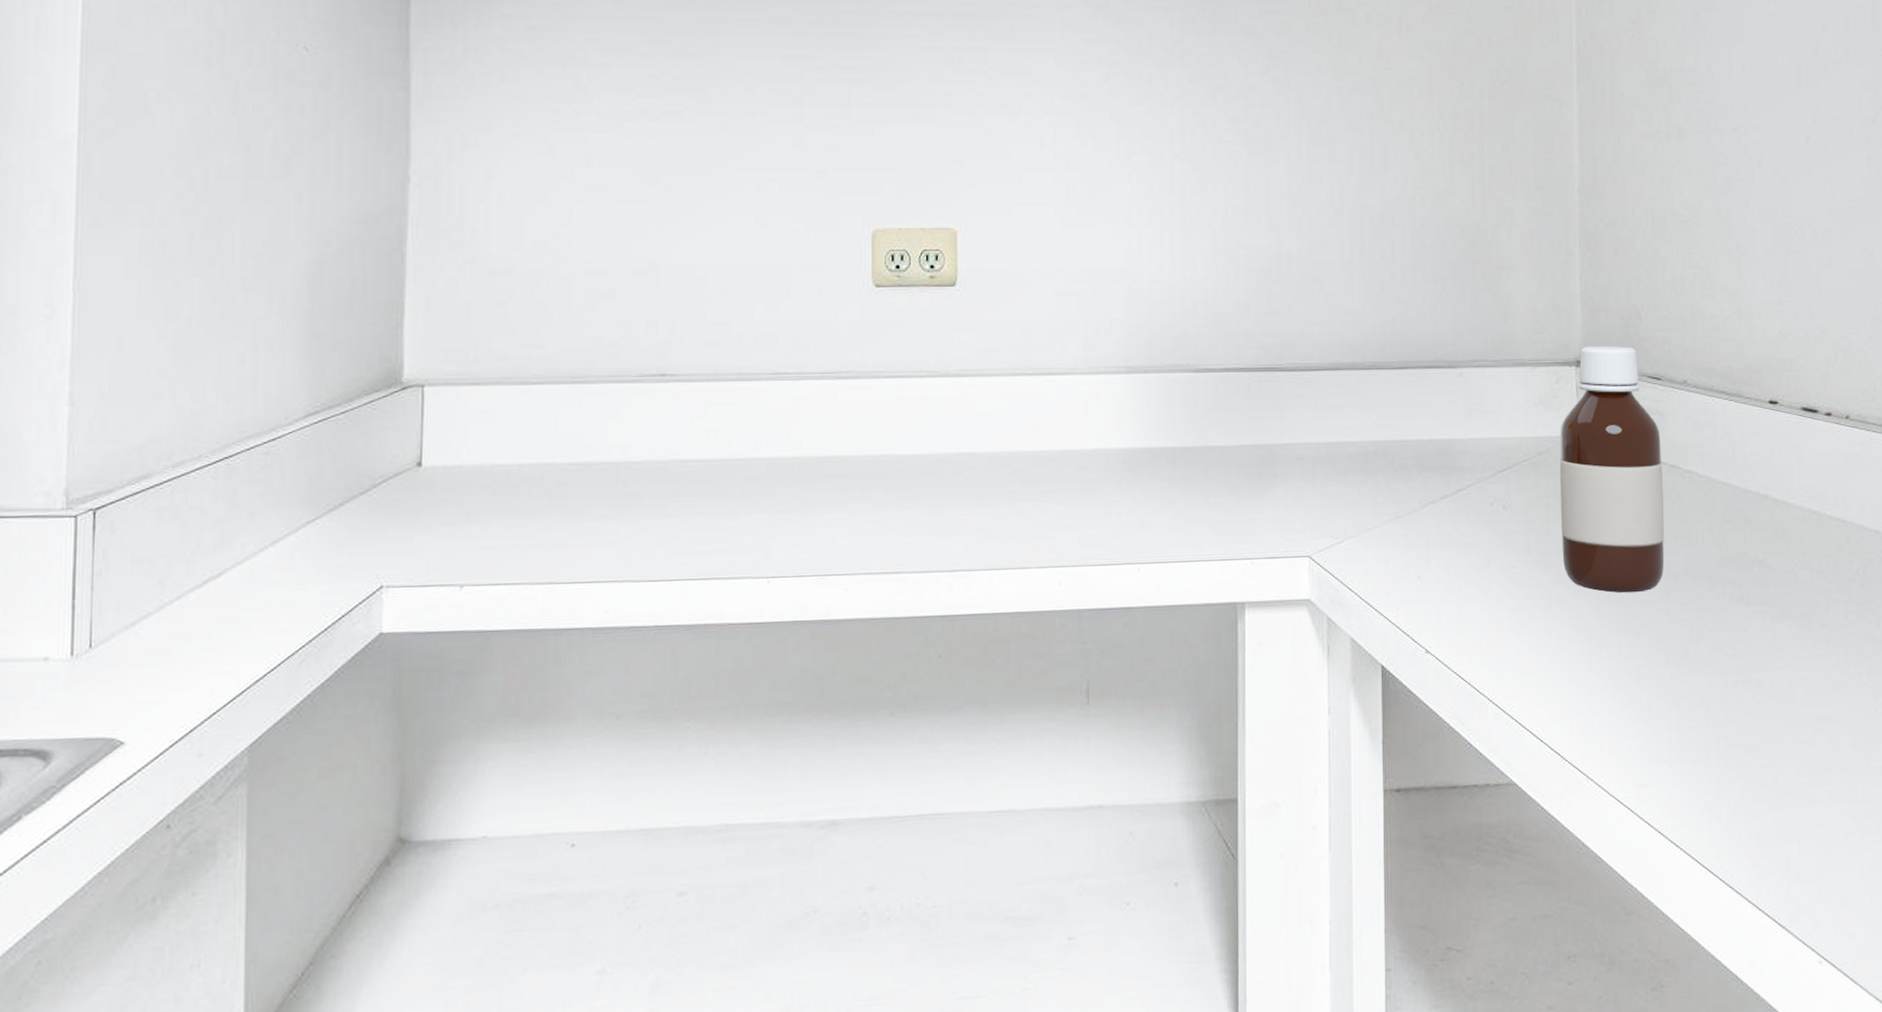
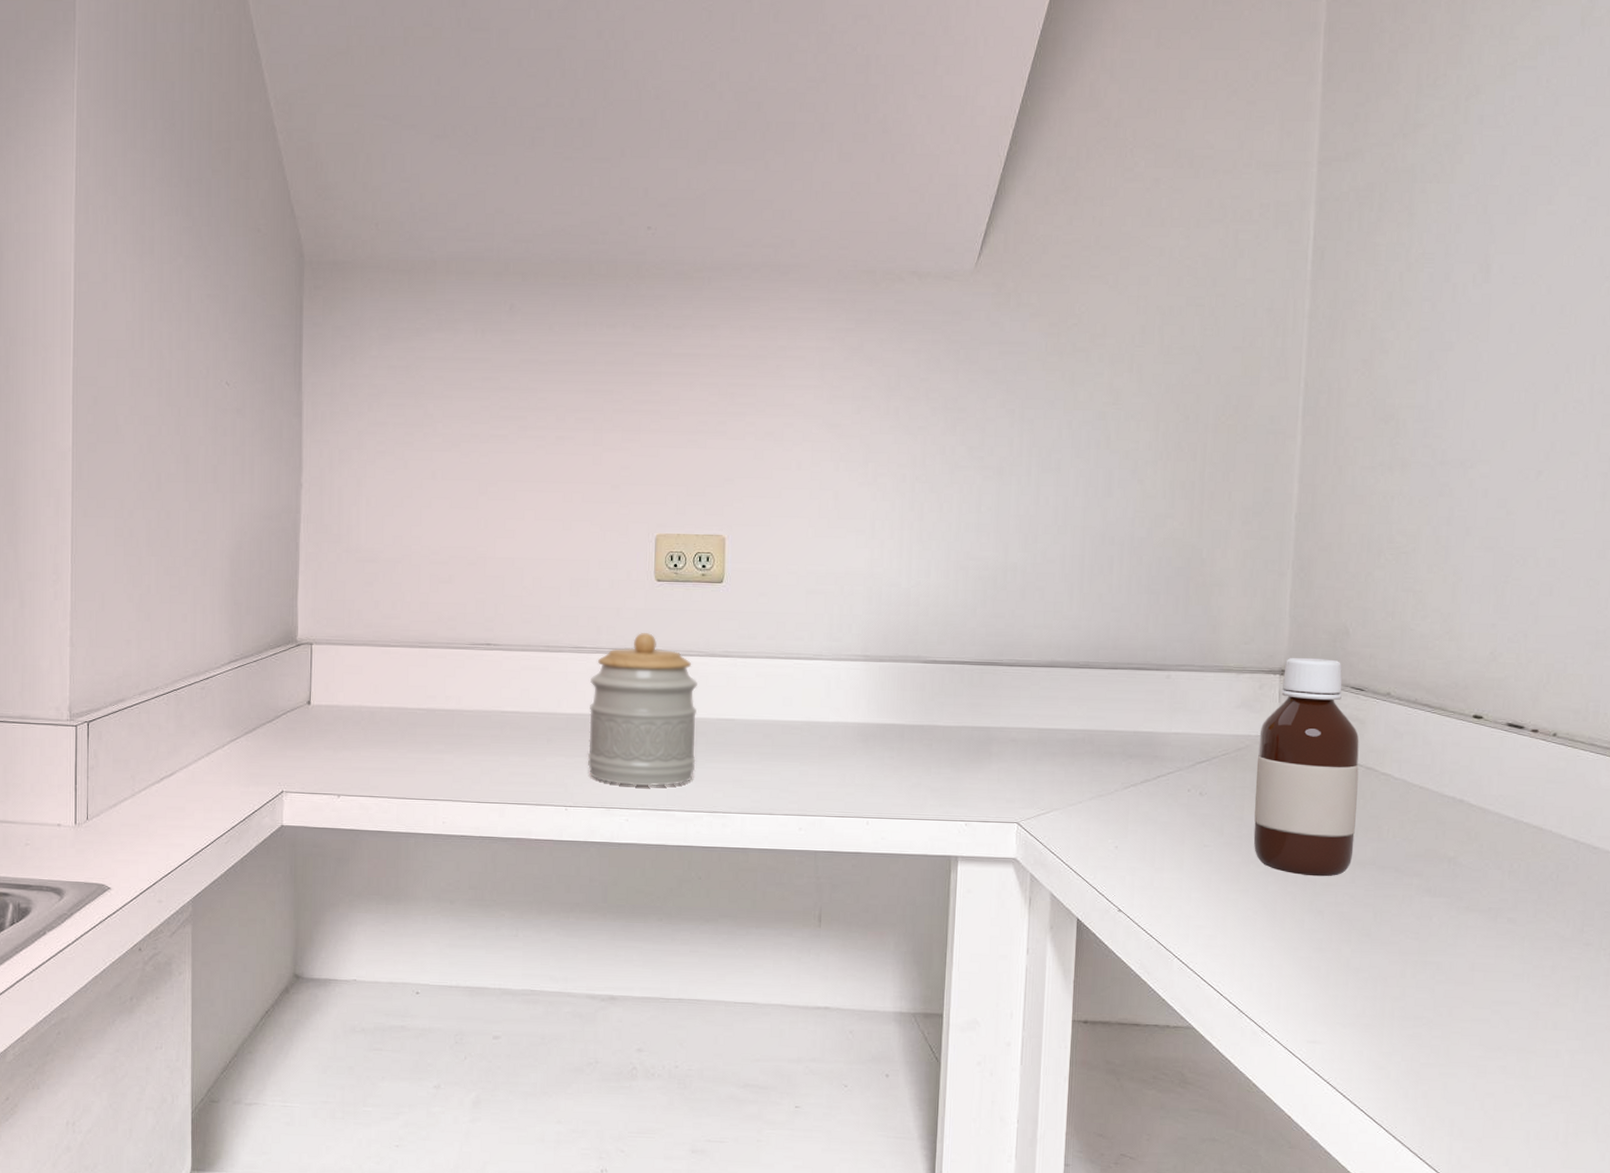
jar: none [794,351,930,545] -> present [587,633,697,787]

